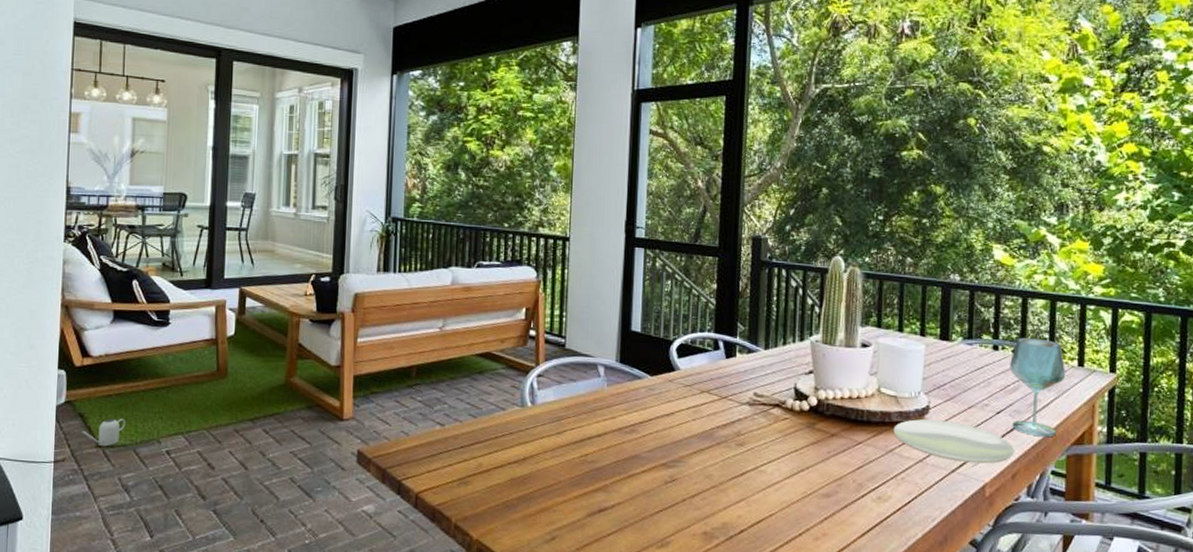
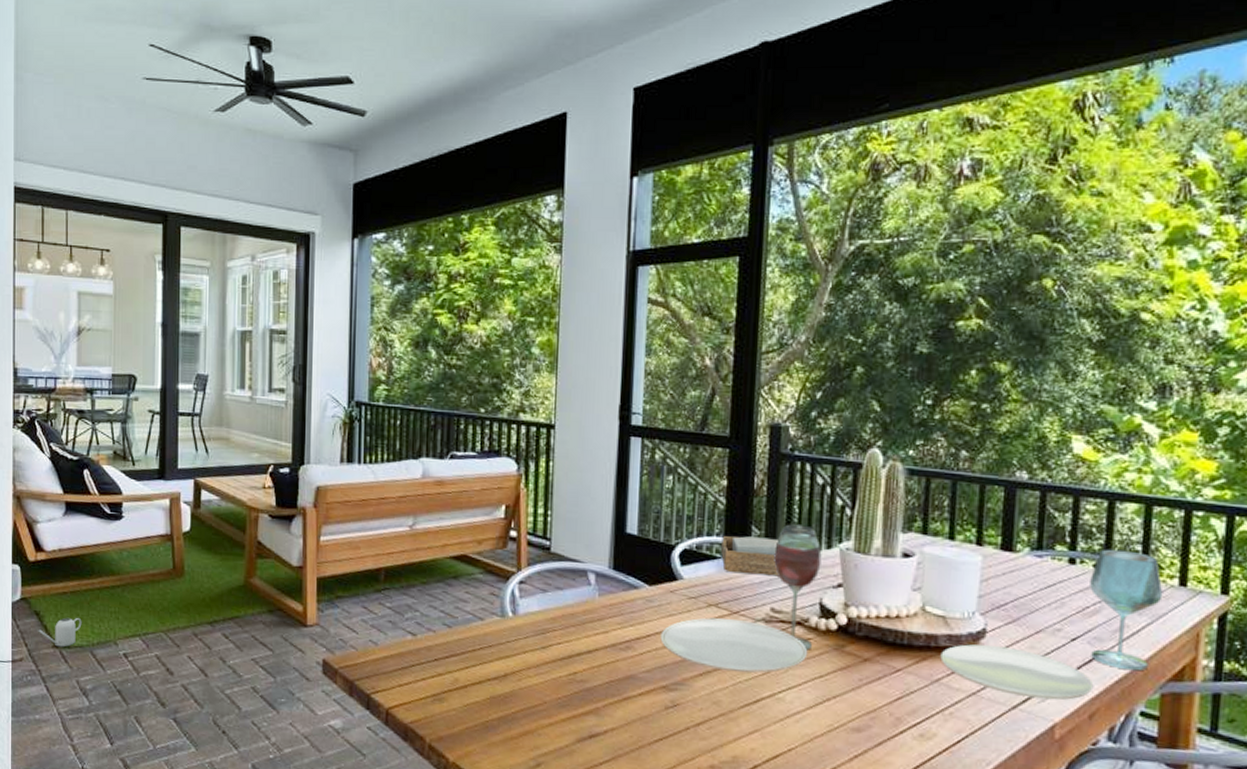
plate: none [660,403,785,450] -> present [660,618,808,673]
napkin holder: none [712,332,761,366] -> present [721,536,779,577]
wineglass: none [756,321,796,428] -> present [774,524,822,650]

